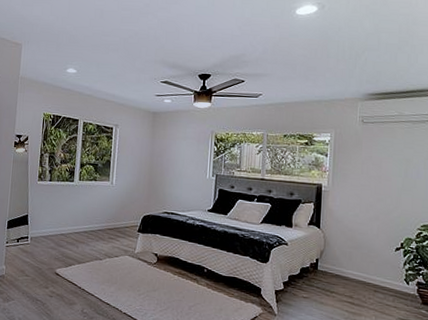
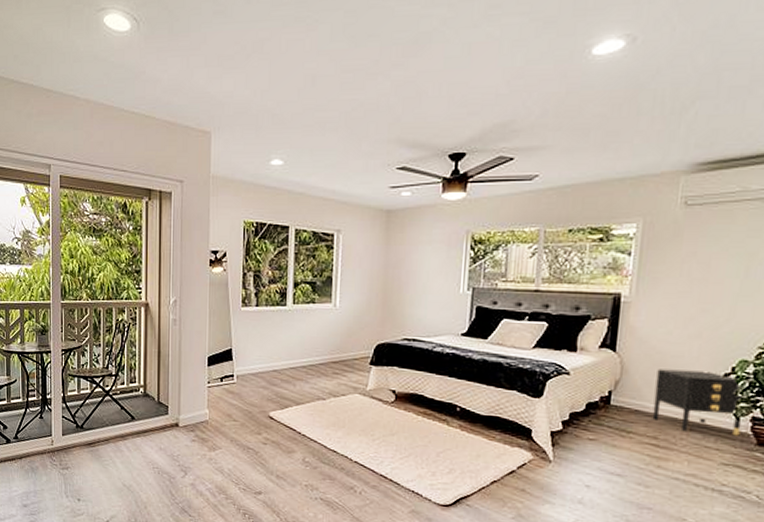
nightstand: none [348,242,411,297] -> present [652,369,745,436]

